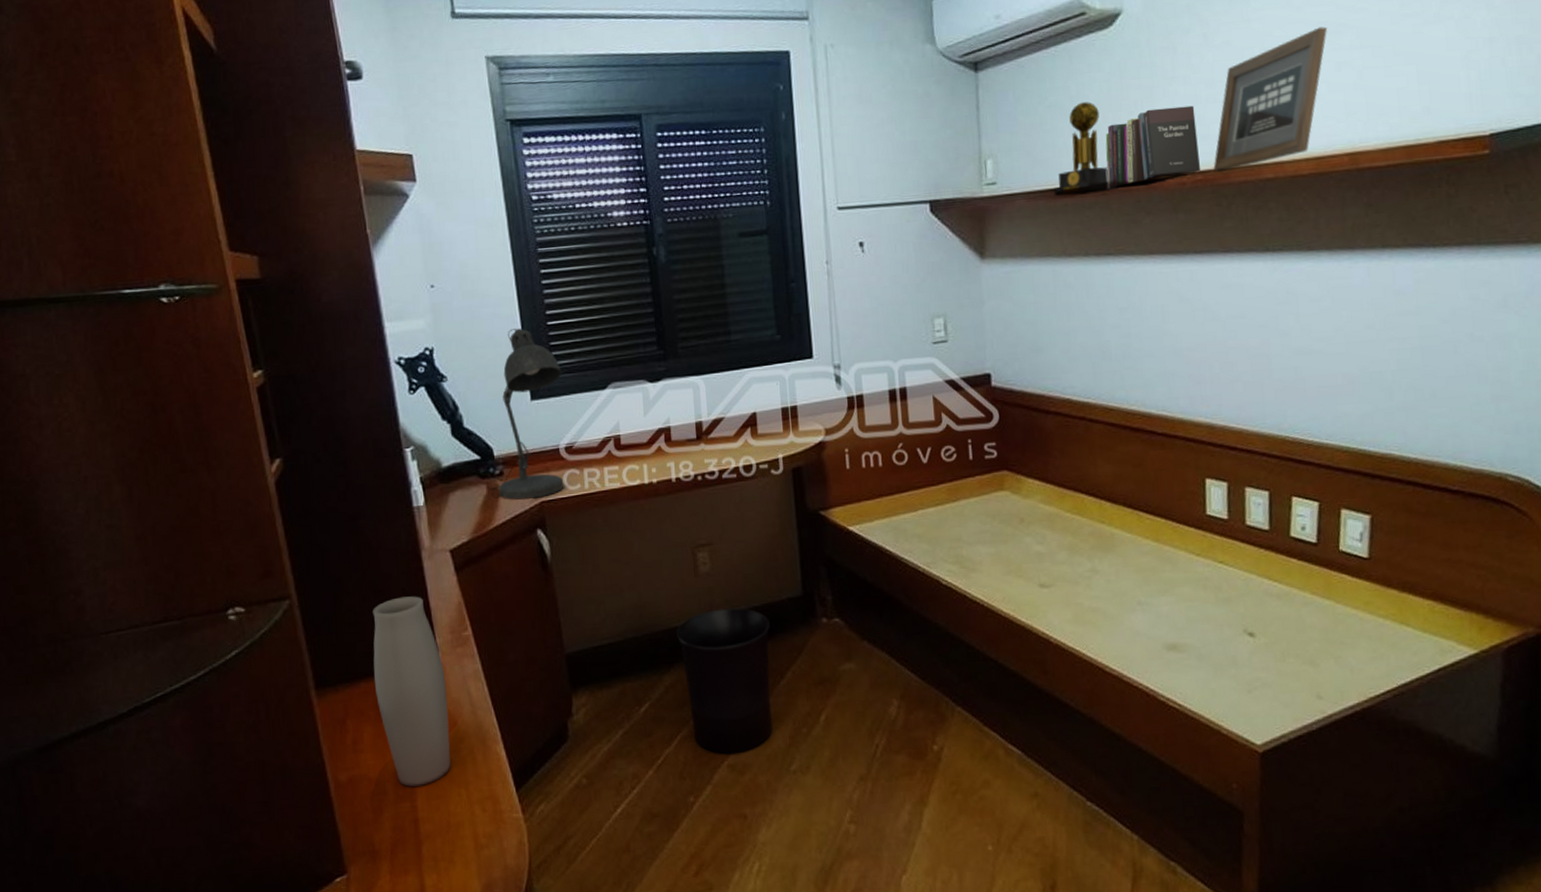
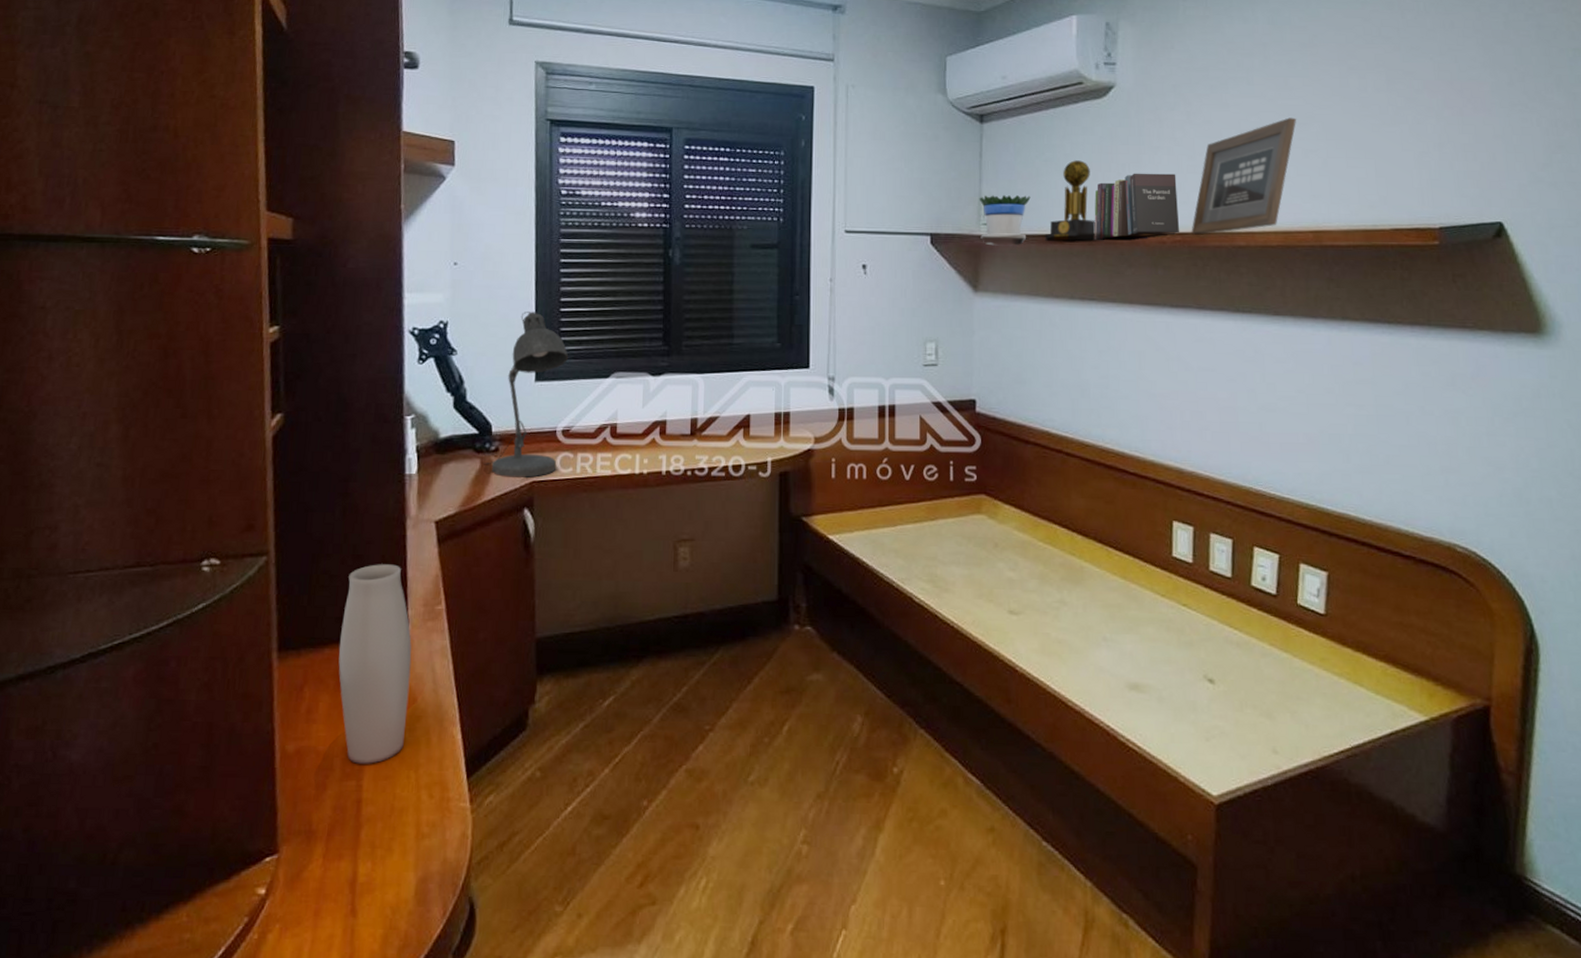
waste bin: present [676,608,773,755] -> none [649,606,742,759]
flowerpot: none [979,148,1036,208] -> present [979,195,1031,246]

